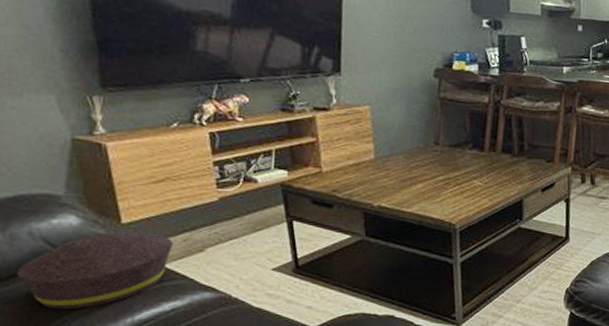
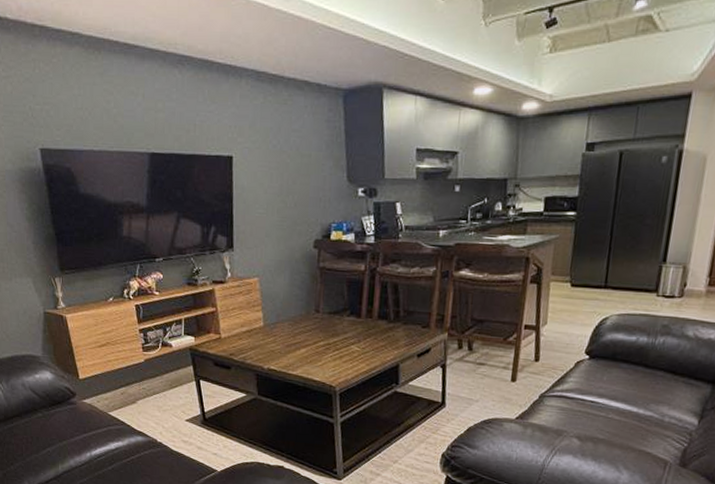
cushion: present [17,231,174,310] -> none [17,385,115,444]

